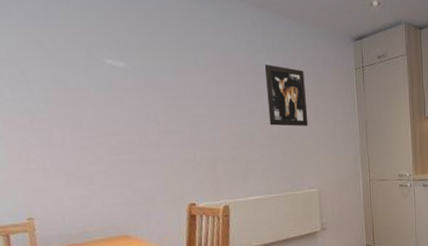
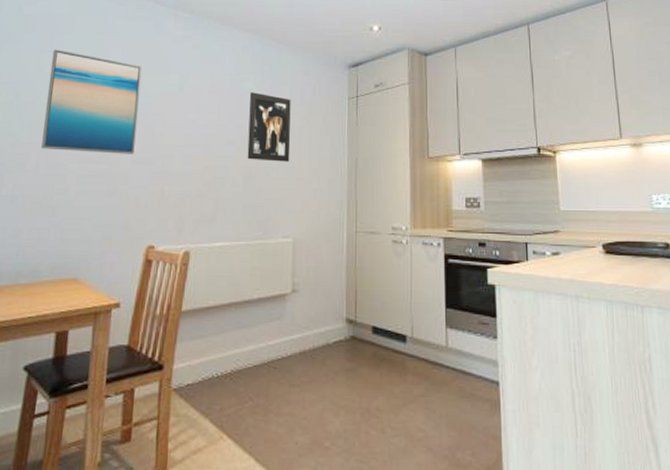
wall art: none [50,23,160,126] -> present [41,49,142,154]

